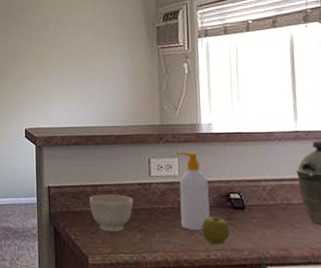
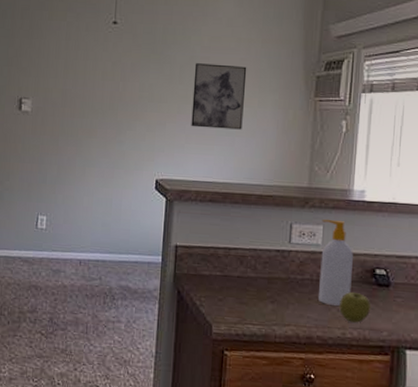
wall art: none [49,24,97,80] -> present [191,63,247,130]
bowl: present [89,194,133,231] -> none [220,258,268,300]

